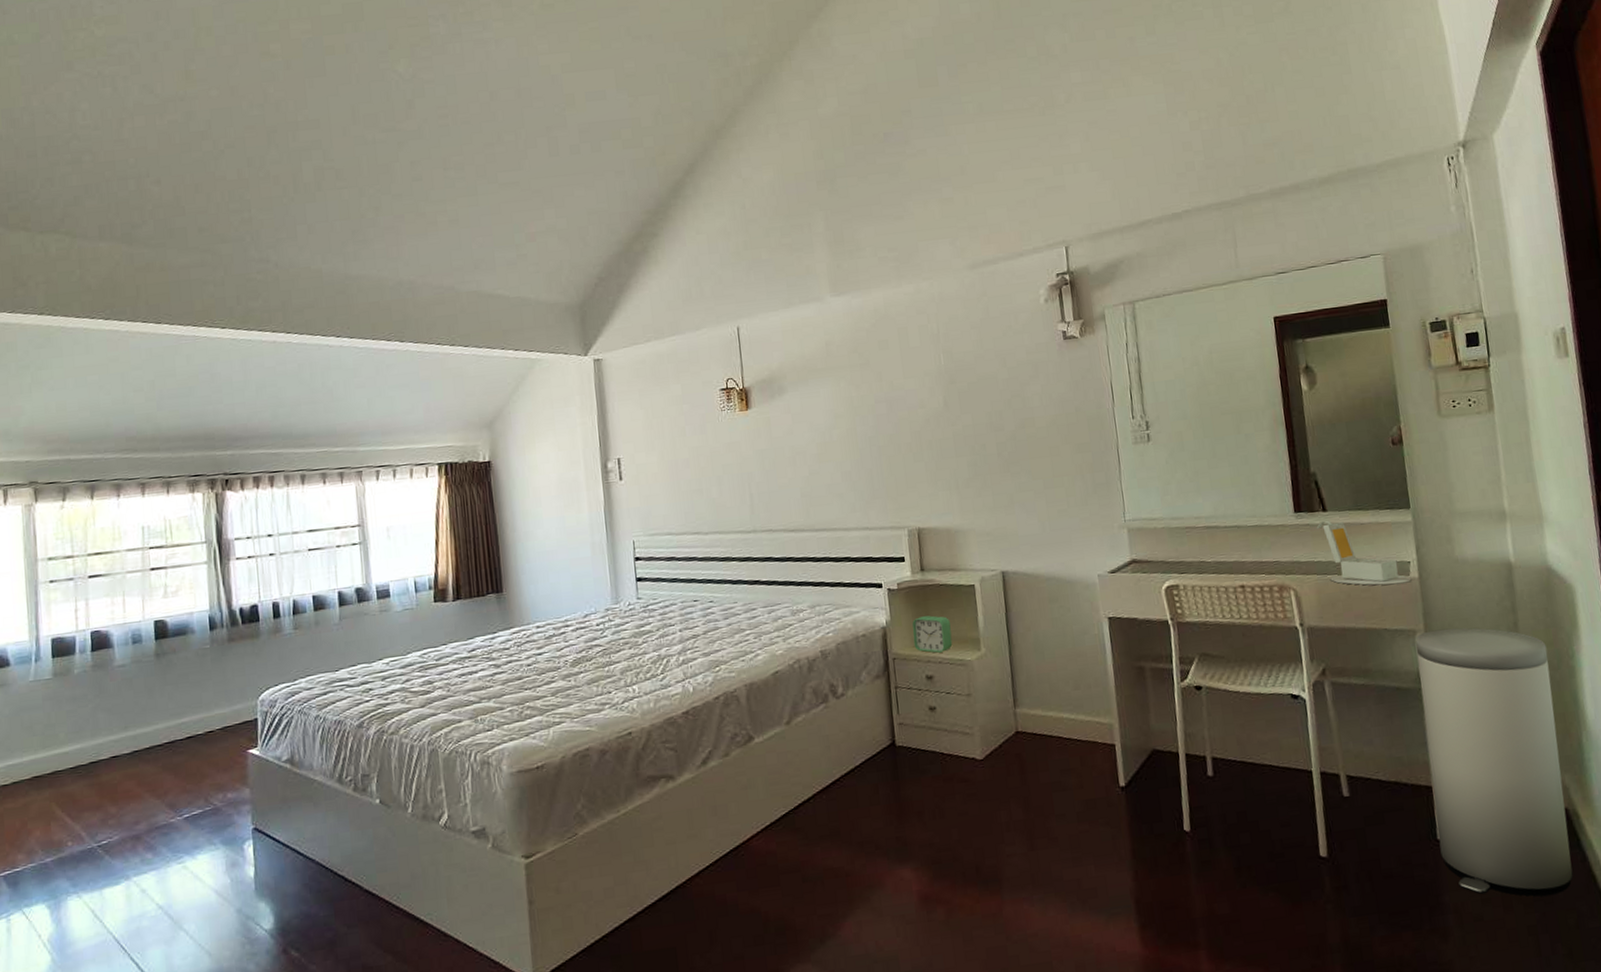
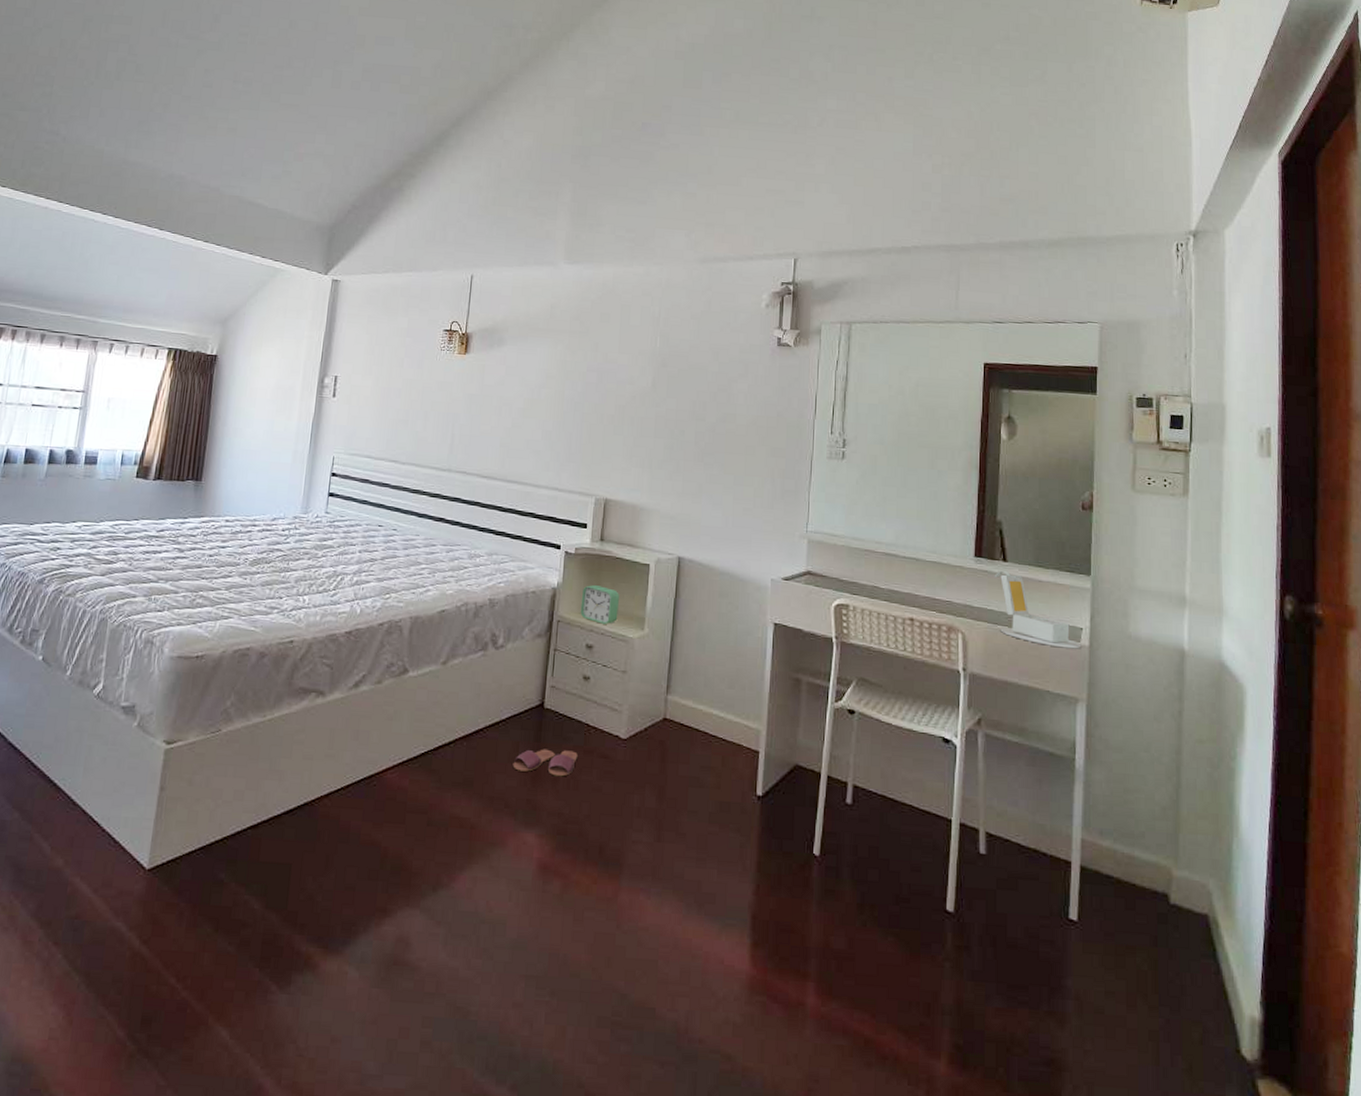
slippers: none [875,781,938,812] -> present [513,749,578,777]
pedal bin: present [1416,627,1574,897] -> none [1069,702,1209,1003]

